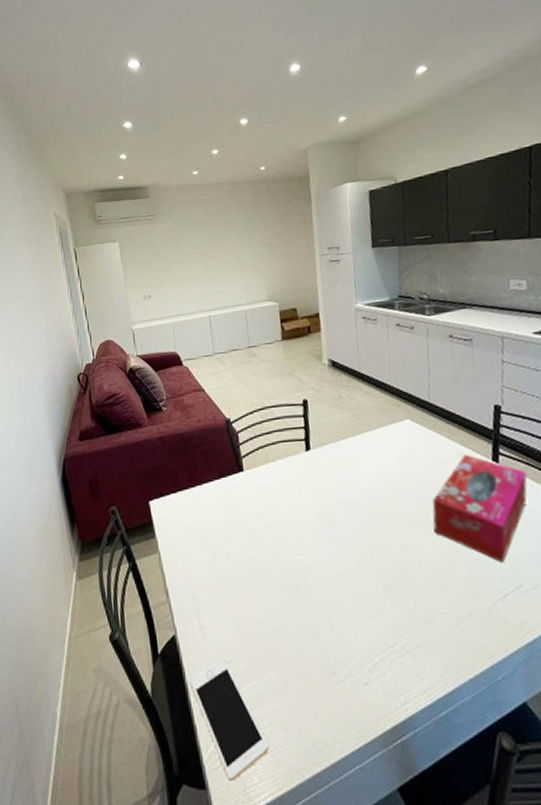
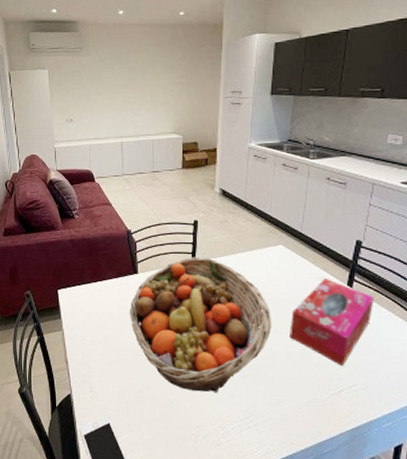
fruit basket: none [238,443,412,615] -> present [130,257,273,393]

